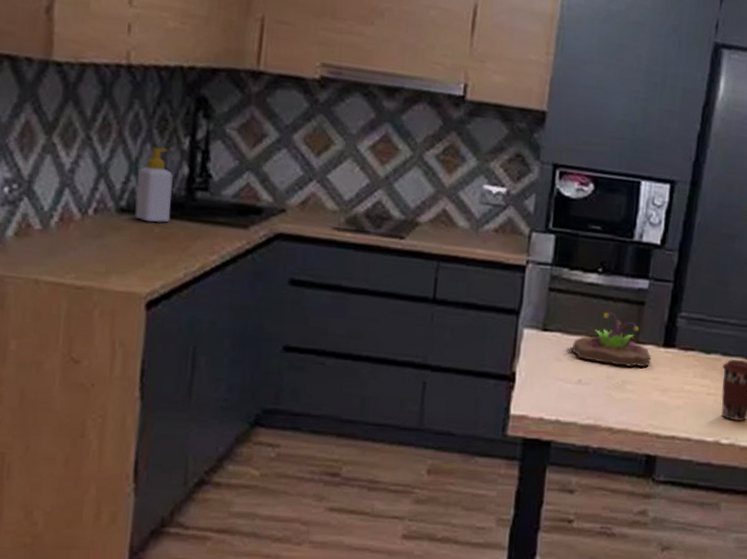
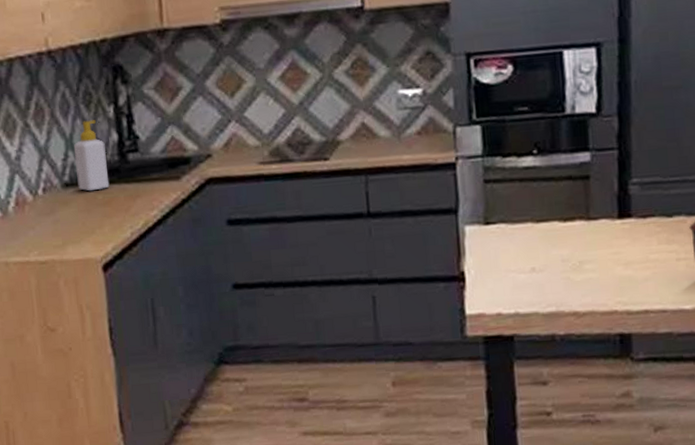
succulent planter: present [572,312,651,368] -> none [519,193,607,247]

